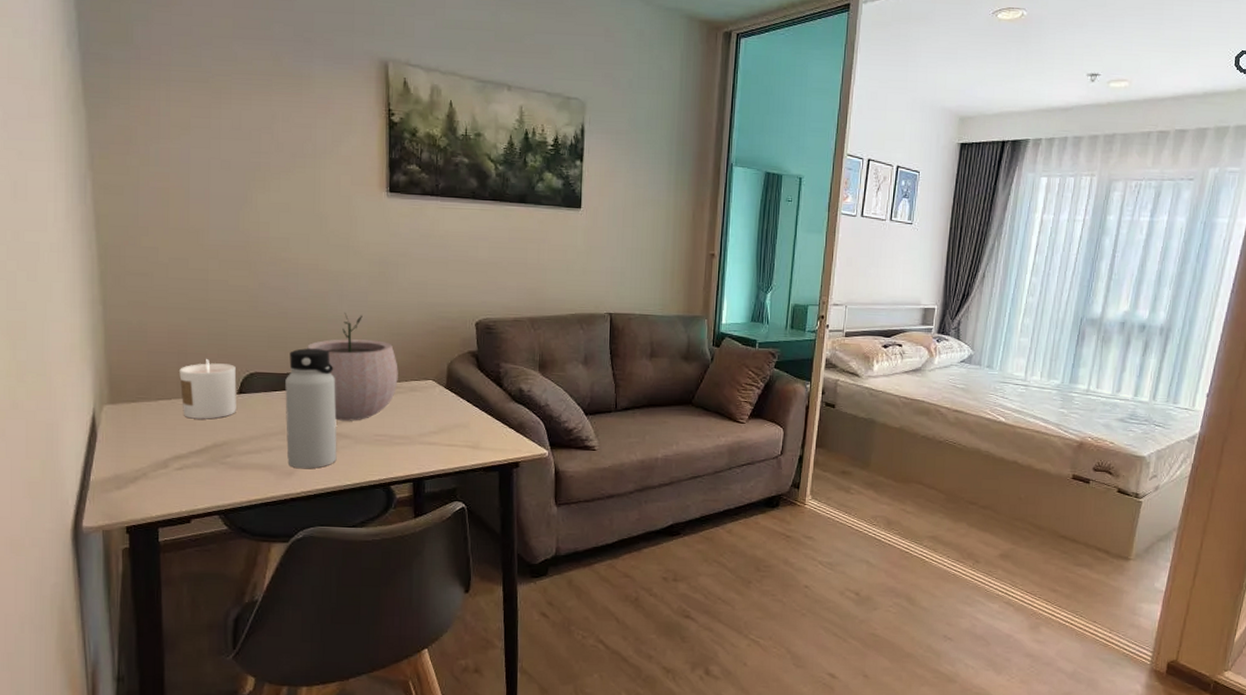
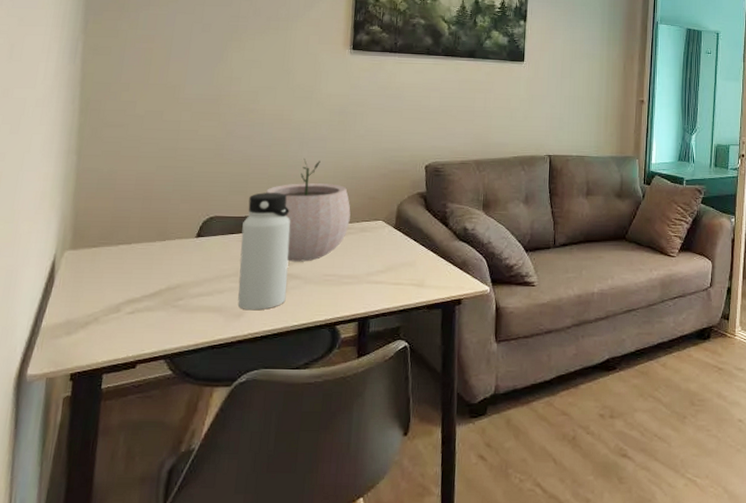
candle: present [179,359,237,419] -> none [141,204,197,263]

